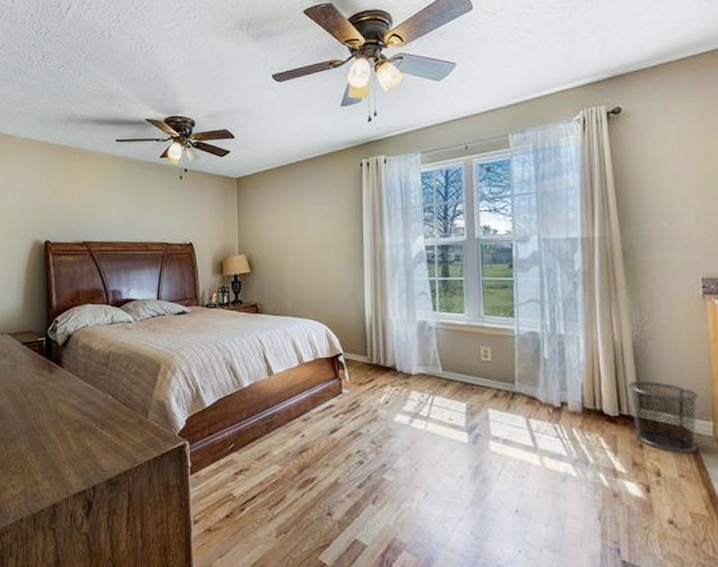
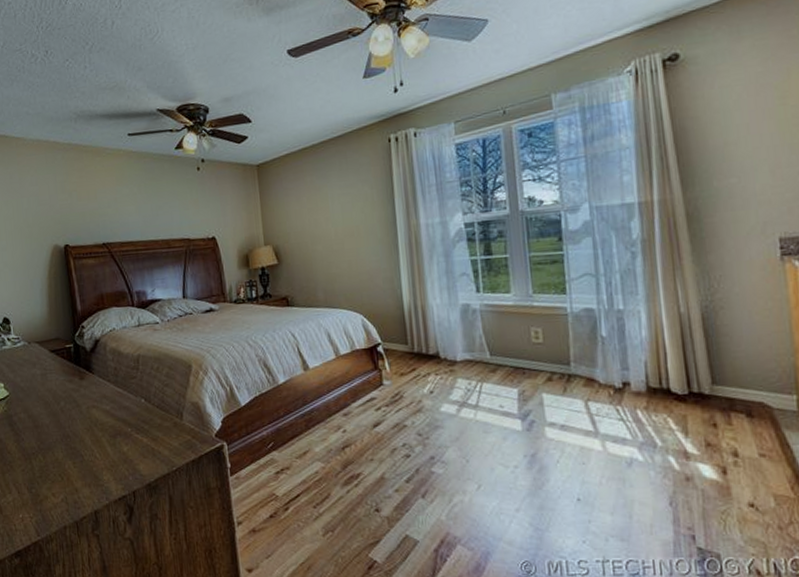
waste bin: present [628,381,700,453] -> none [697,355,780,431]

